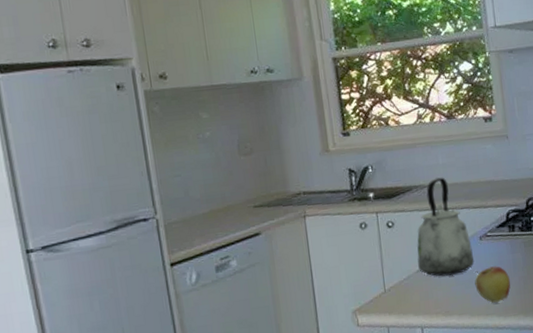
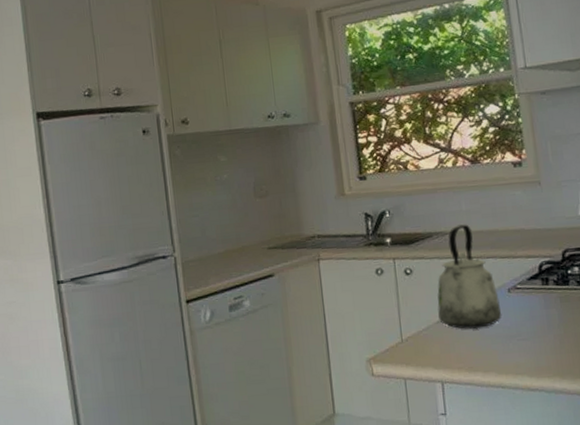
apple: present [474,266,511,303] -> none [502,321,545,361]

